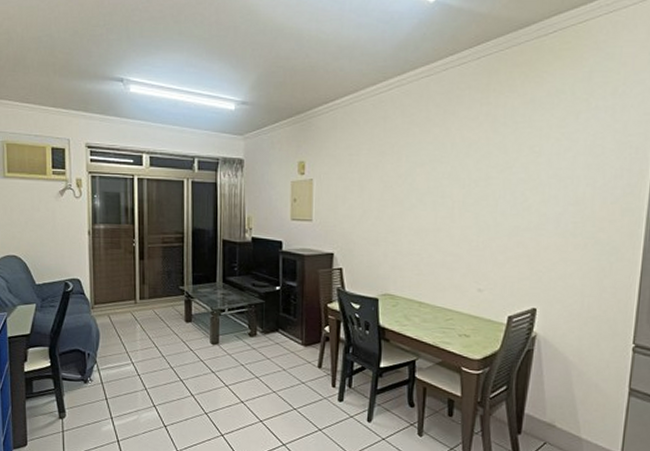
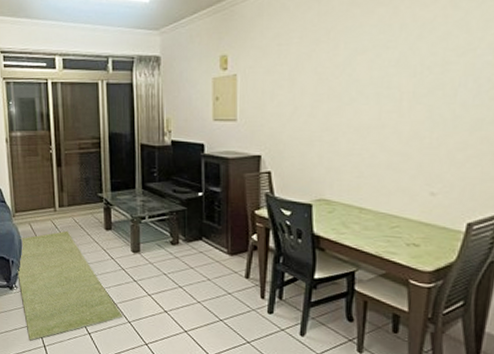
rug: none [93,322,201,436] -> present [17,230,124,341]

